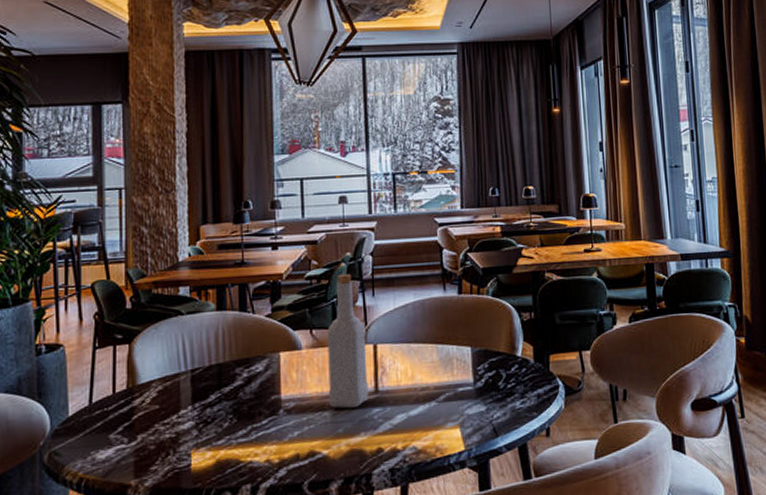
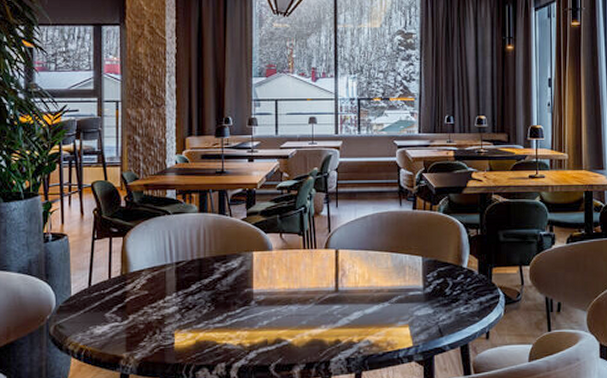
bottle: present [326,273,368,409] -> none [294,186,329,304]

